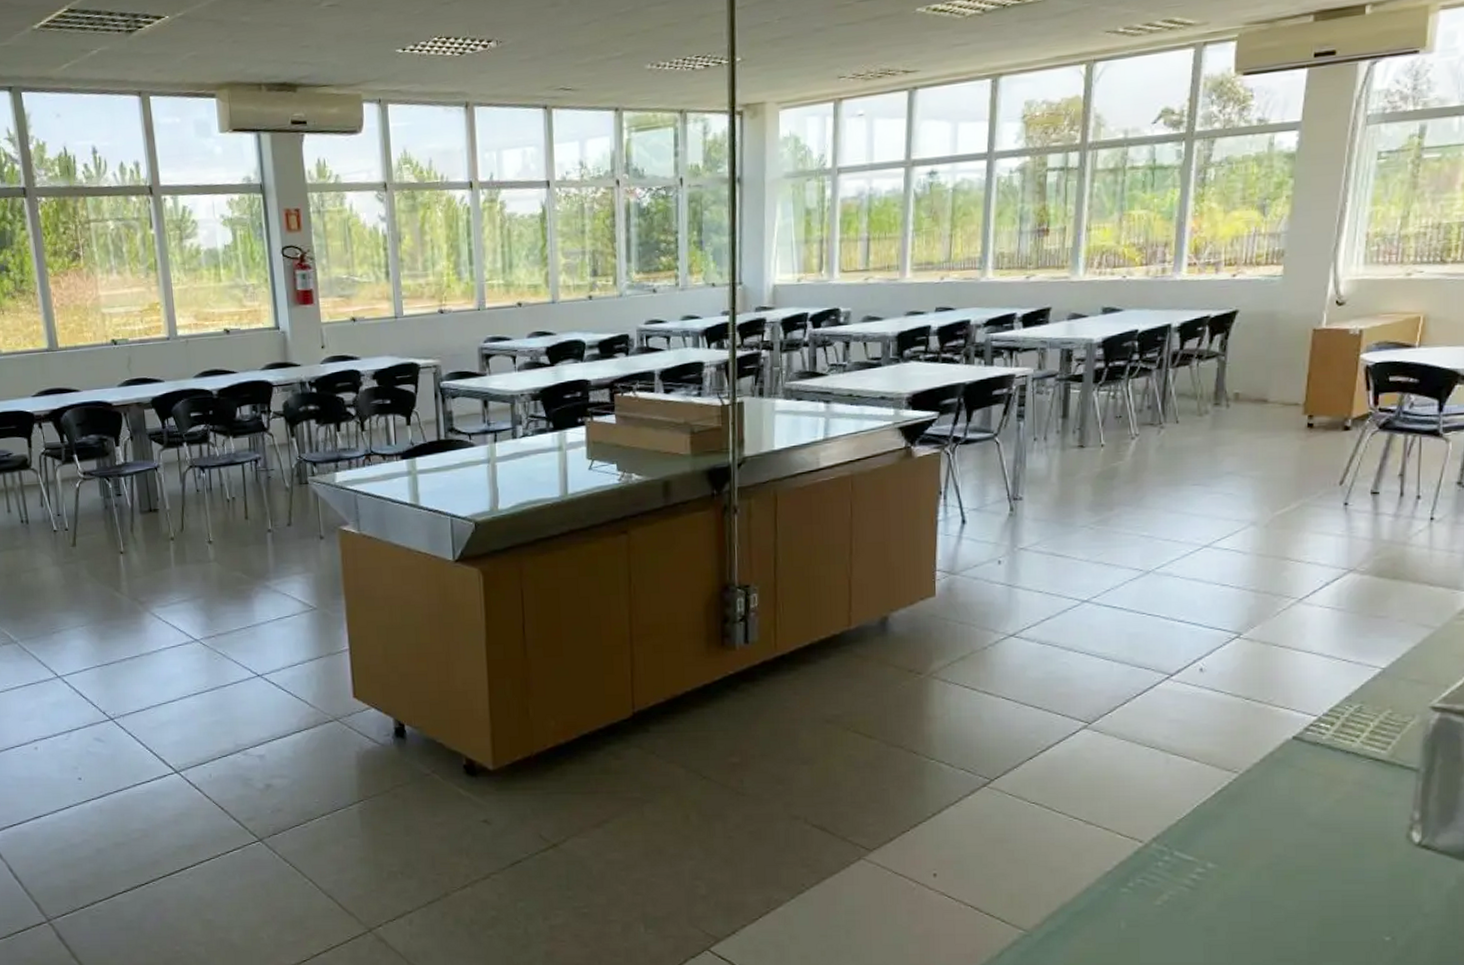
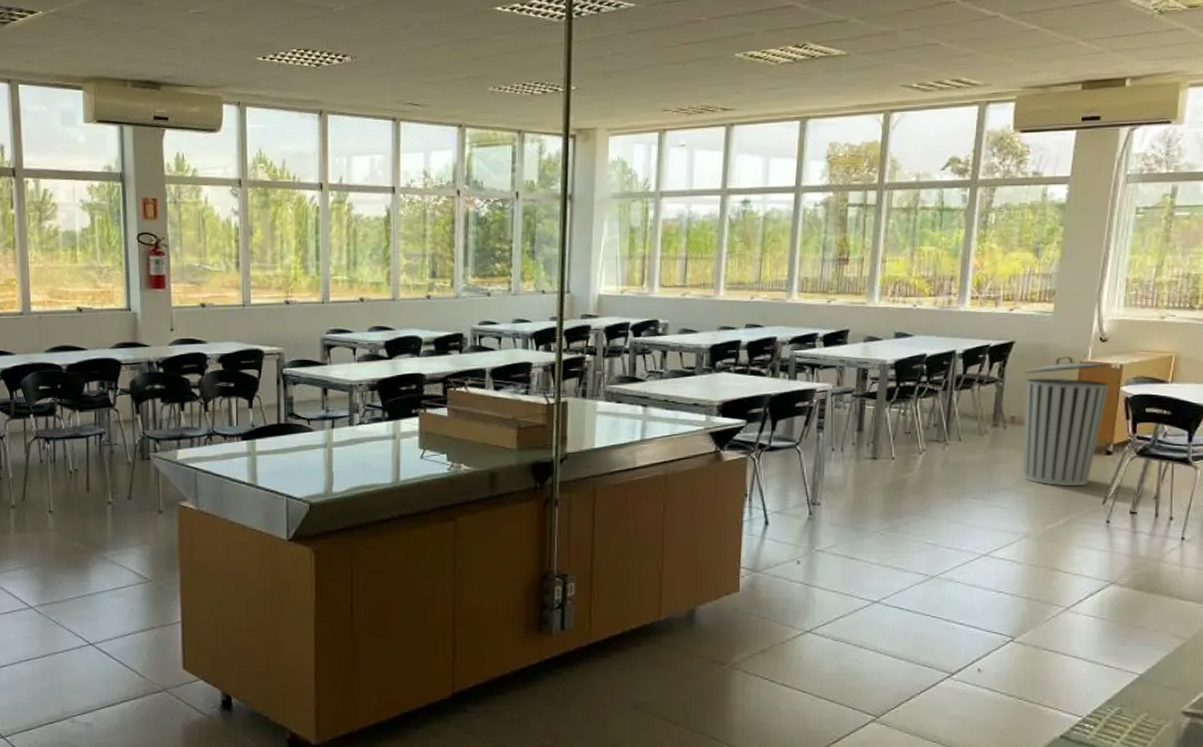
trash can: none [1246,323,1347,468] -> present [1021,356,1109,487]

